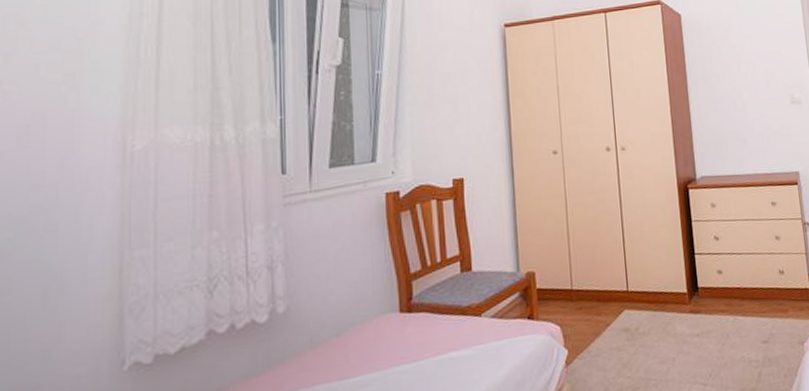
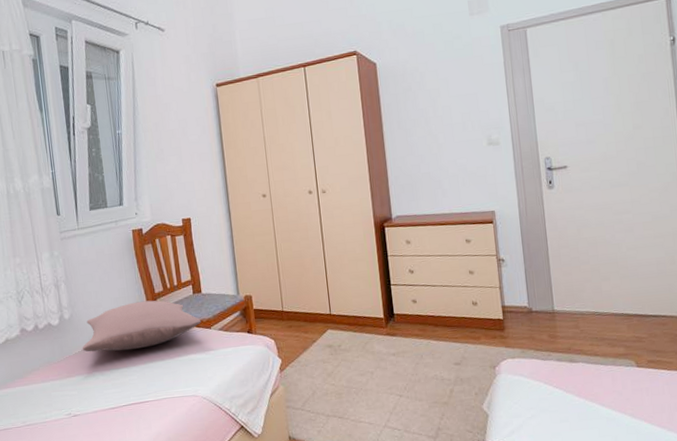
pillow: none [299,282,470,358] -> present [82,300,202,352]

